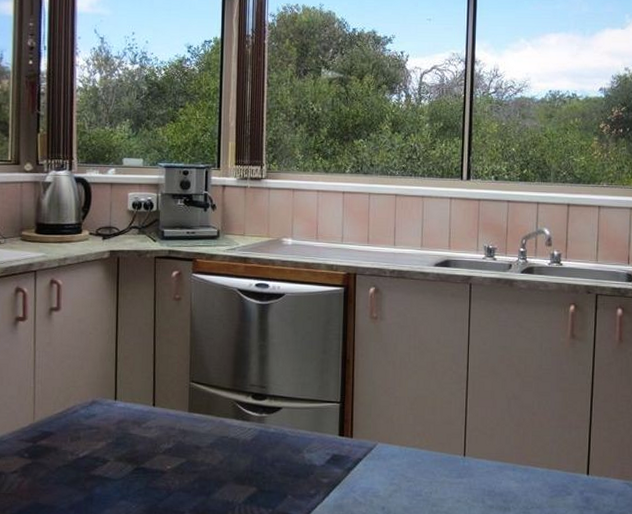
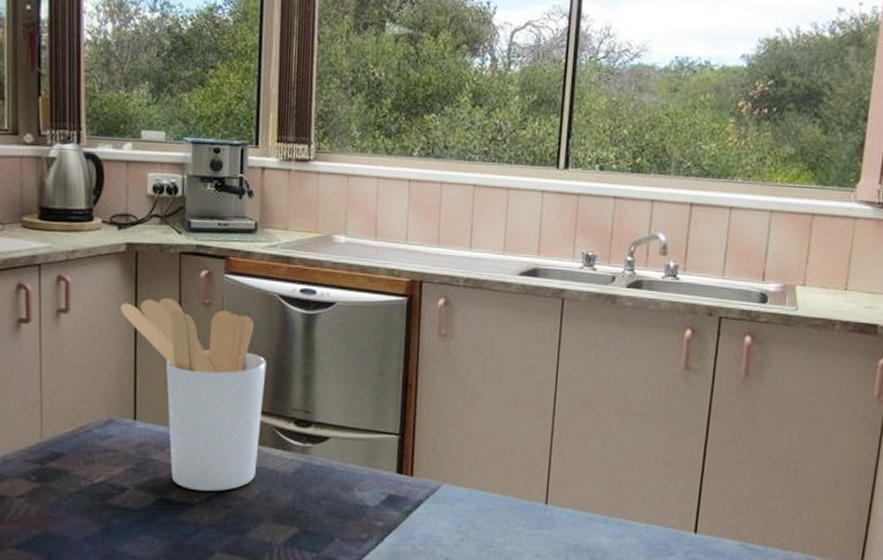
utensil holder: none [104,295,228,460] -> present [120,297,266,492]

